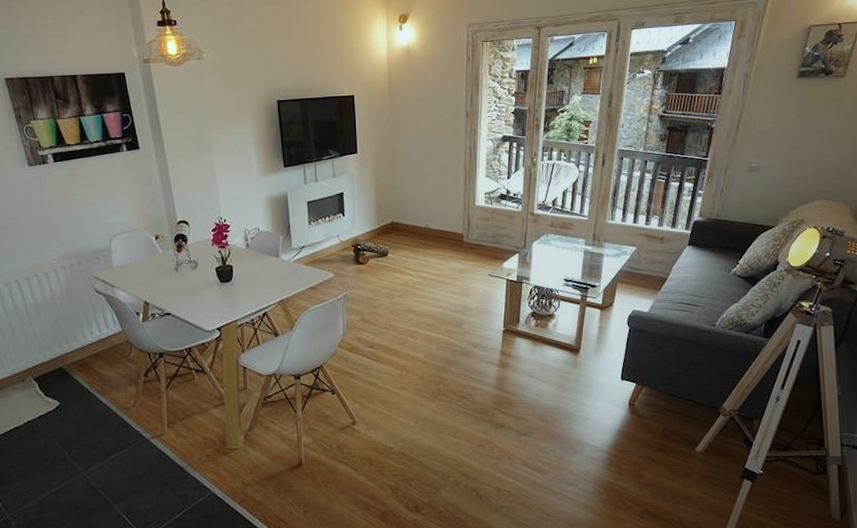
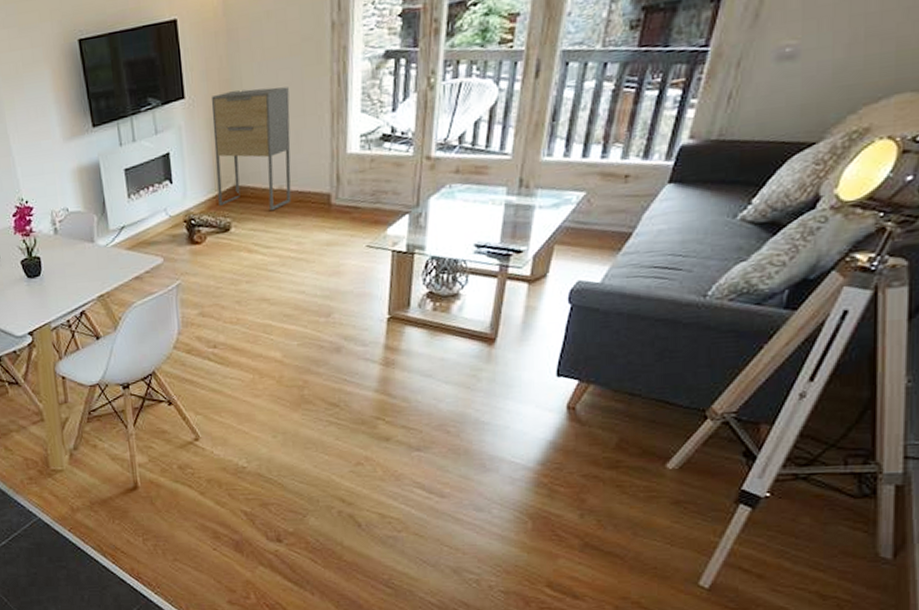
cabinet: none [377,152,435,243] -> present [211,87,292,211]

